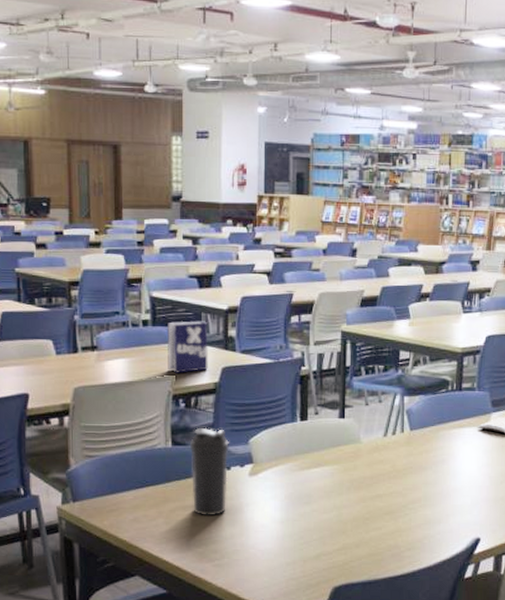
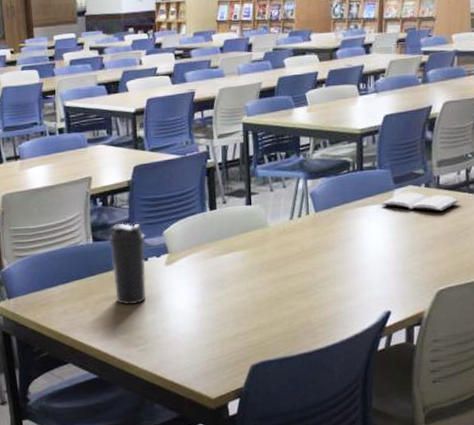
book: present [166,321,208,373] -> none [81,124,121,175]

